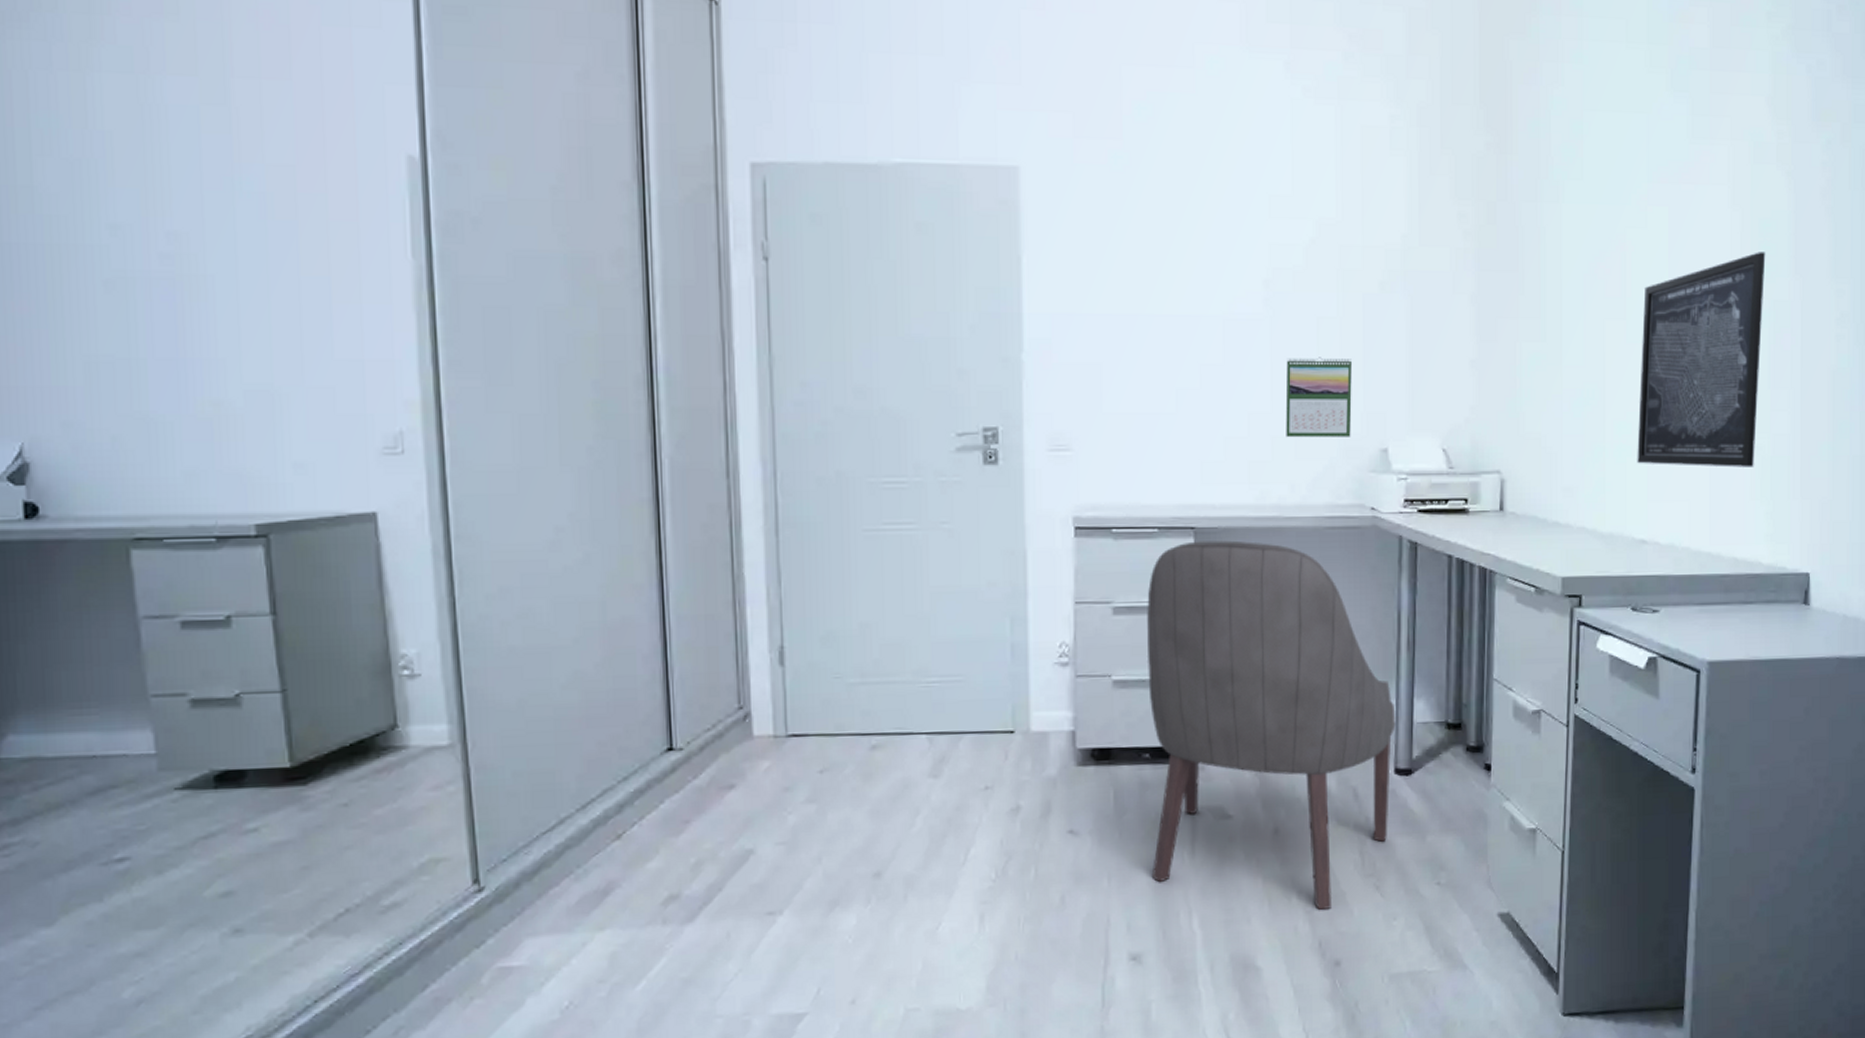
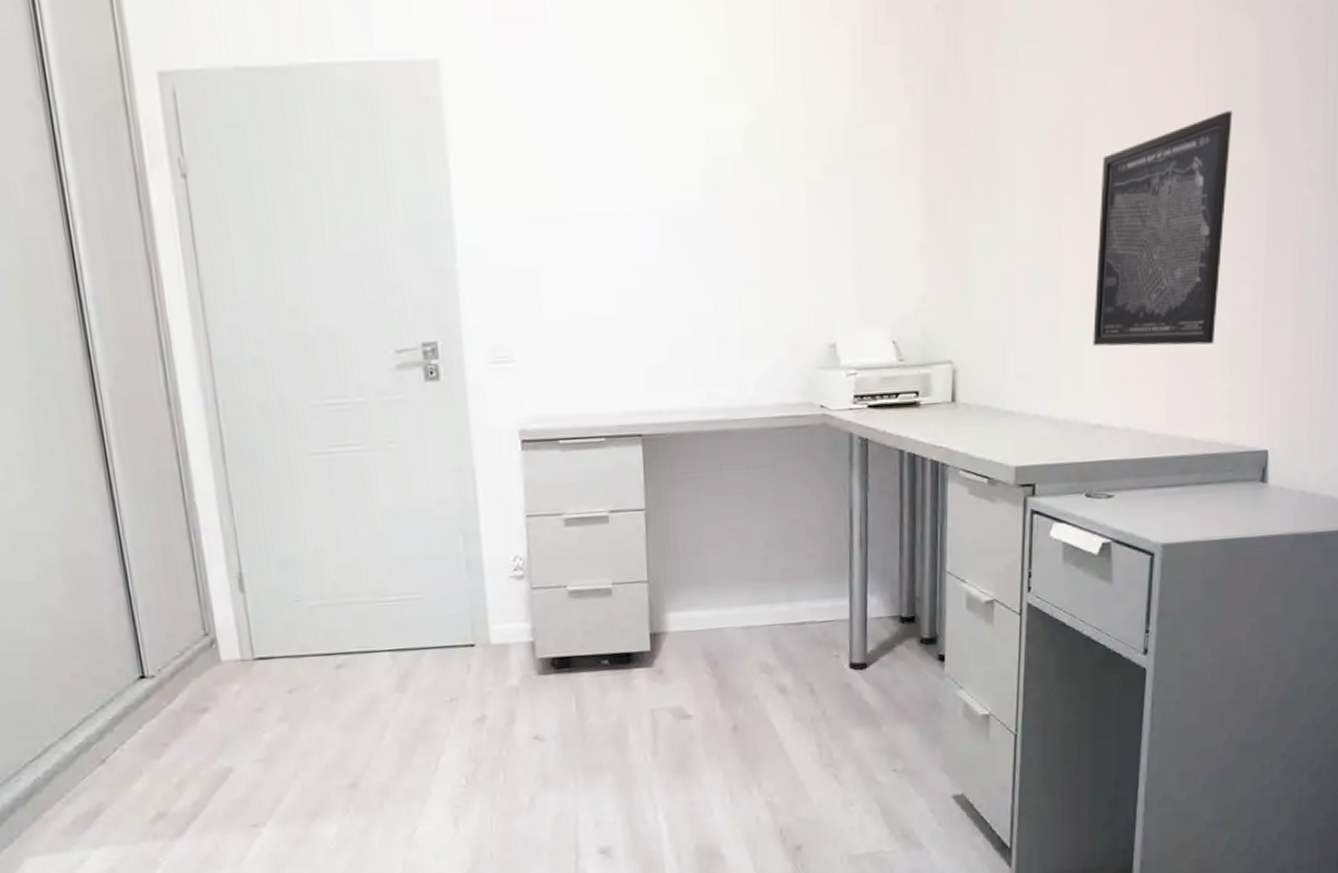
chair: present [1147,540,1396,910] -> none [598,446,850,800]
calendar: present [1285,357,1352,438] -> none [729,250,798,337]

